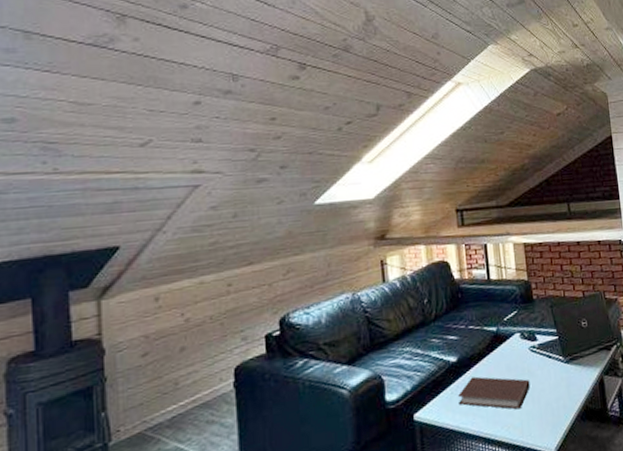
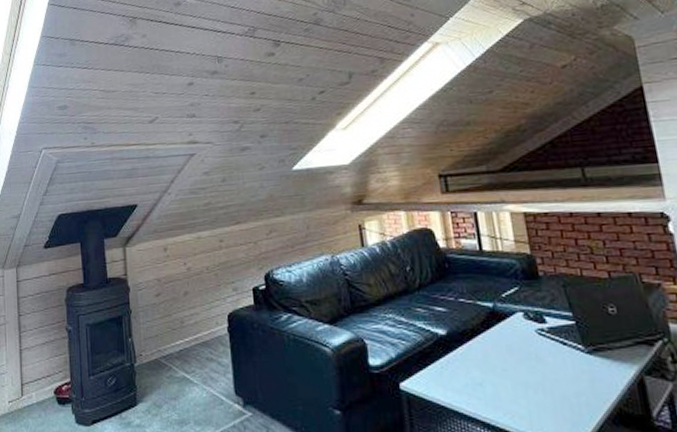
notebook: present [458,376,530,410] -> none [449,354,540,397]

